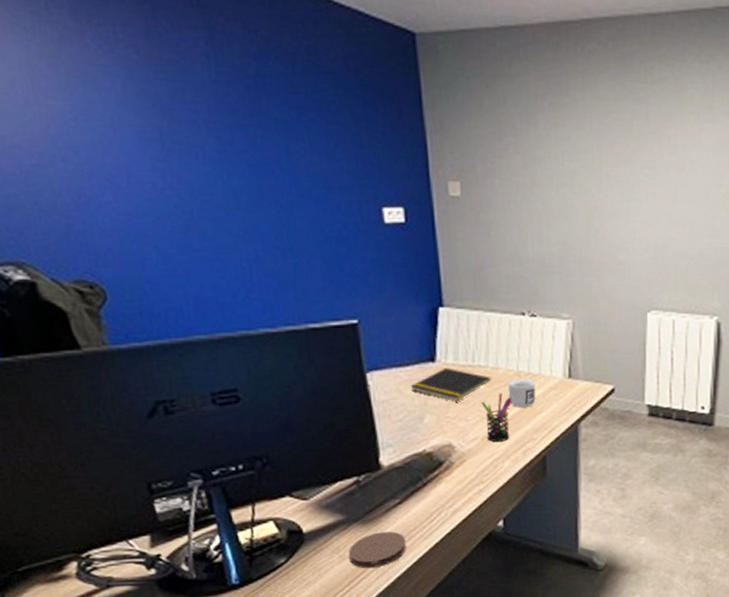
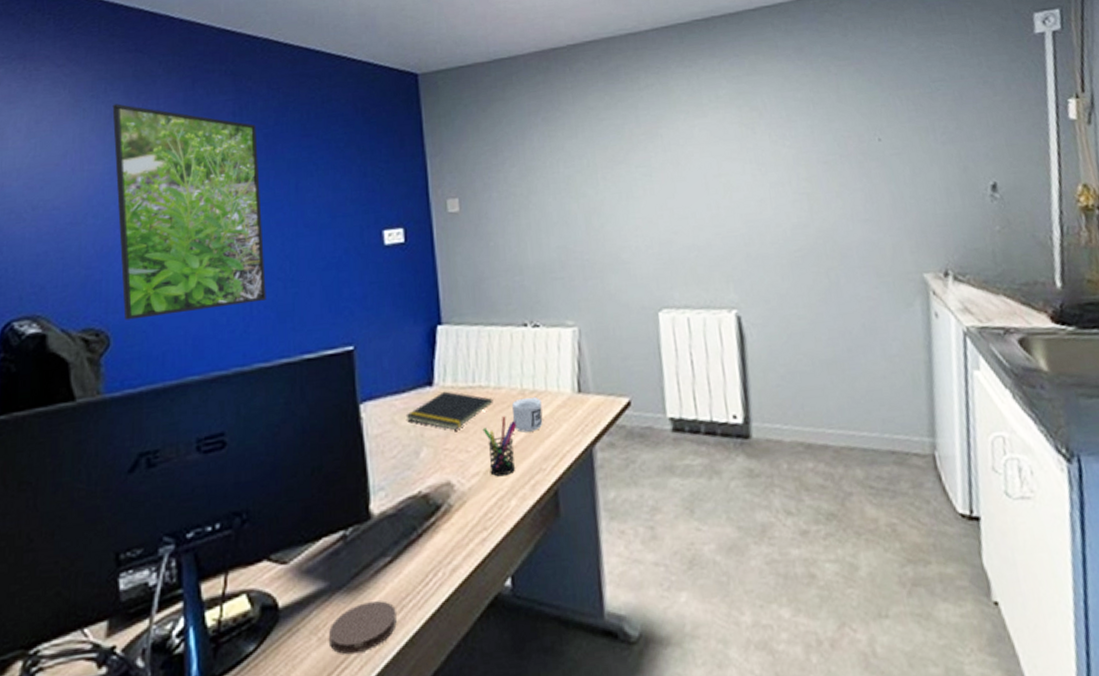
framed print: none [59,26,266,275] -> present [112,103,266,321]

